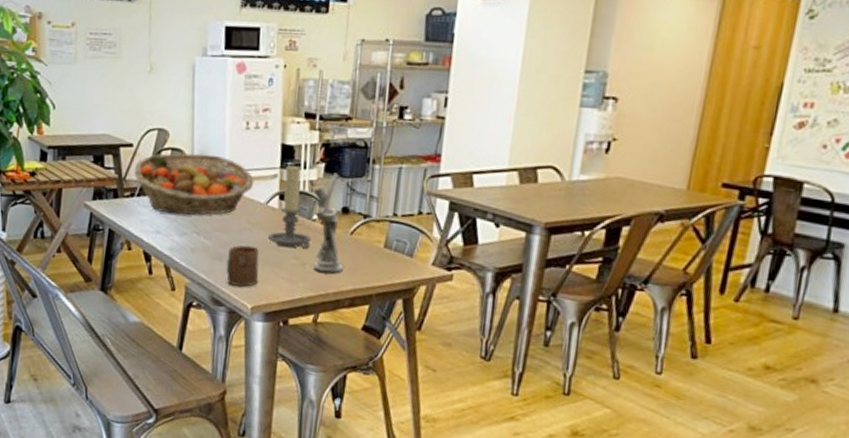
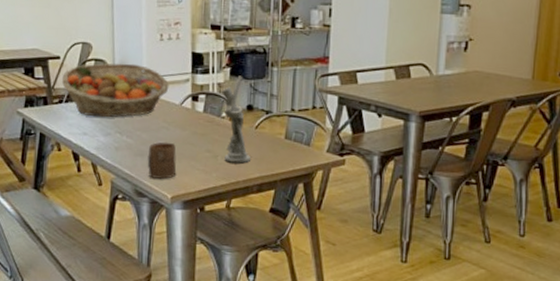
candle holder: present [267,164,312,250] -> none [183,70,222,144]

